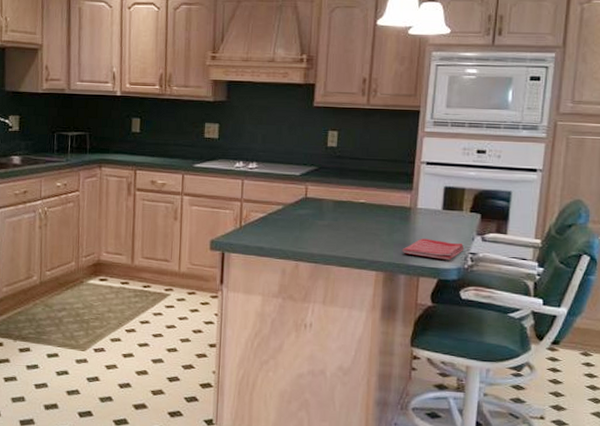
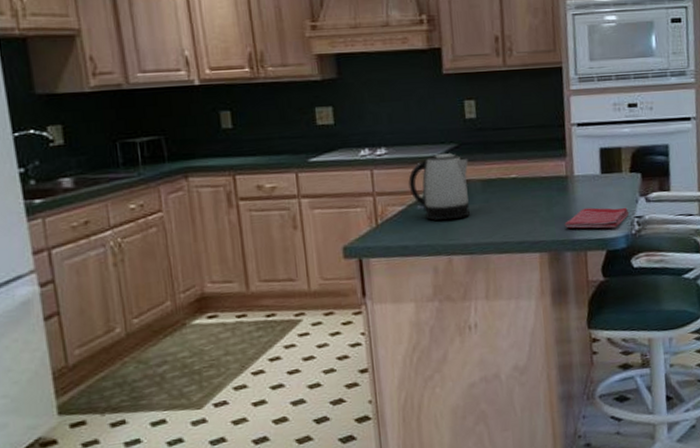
kettle: none [271,173,325,231] -> present [408,153,470,222]

